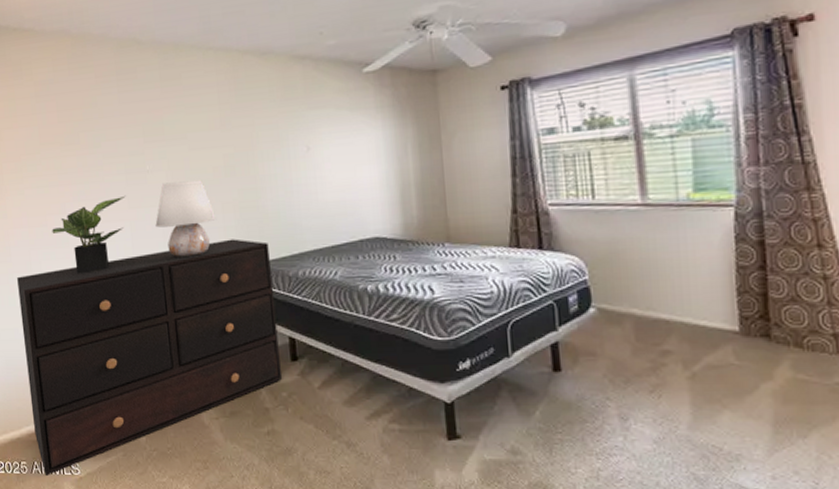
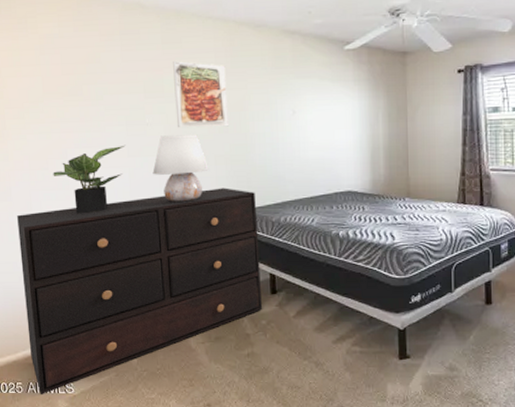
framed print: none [173,98,237,174] -> present [173,60,230,128]

